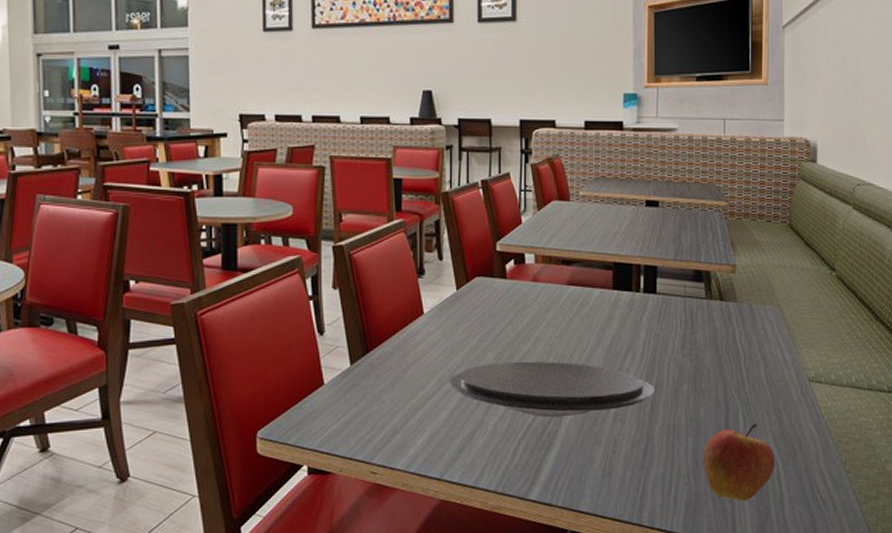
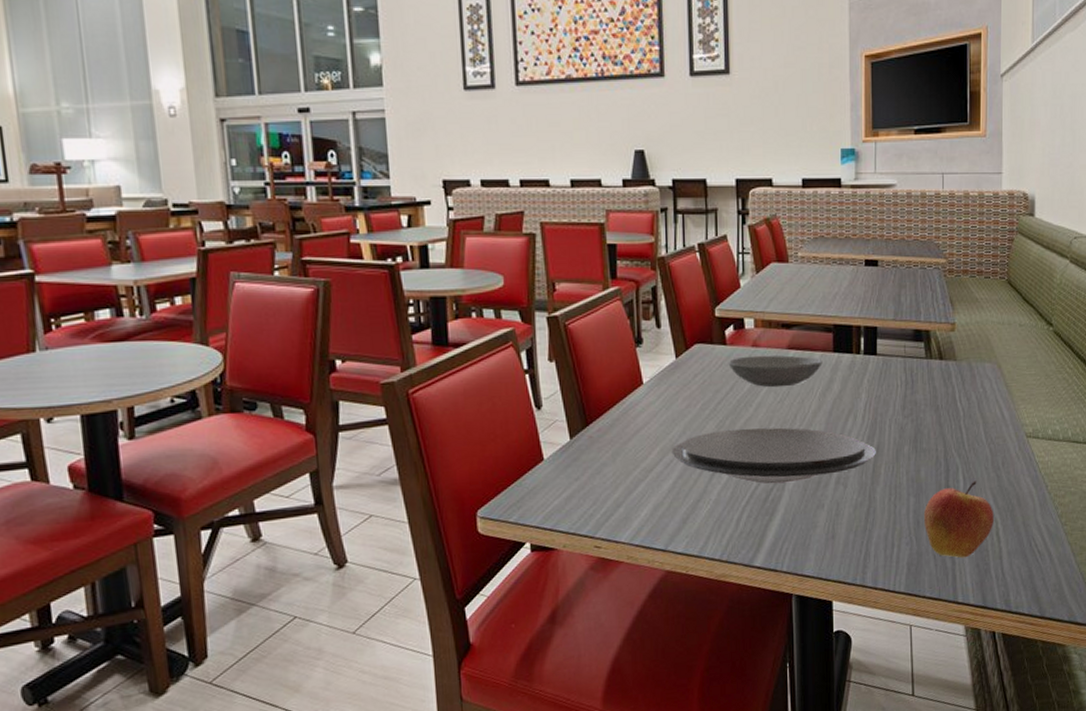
bowl: none [508,290,602,322] -> present [728,355,823,388]

